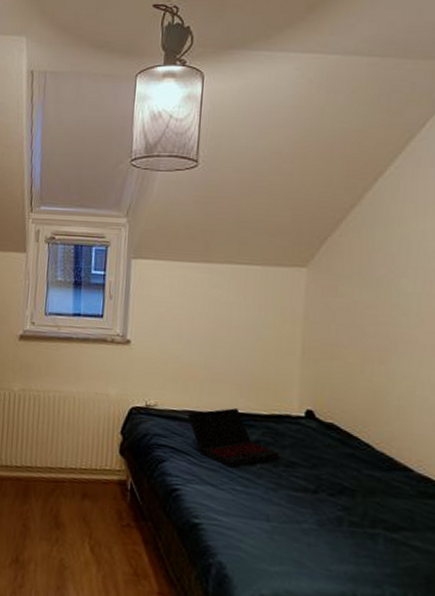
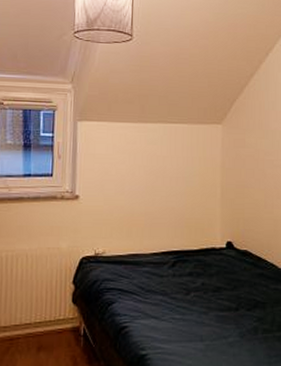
laptop: present [188,408,280,468] -> none [132,247,209,300]

